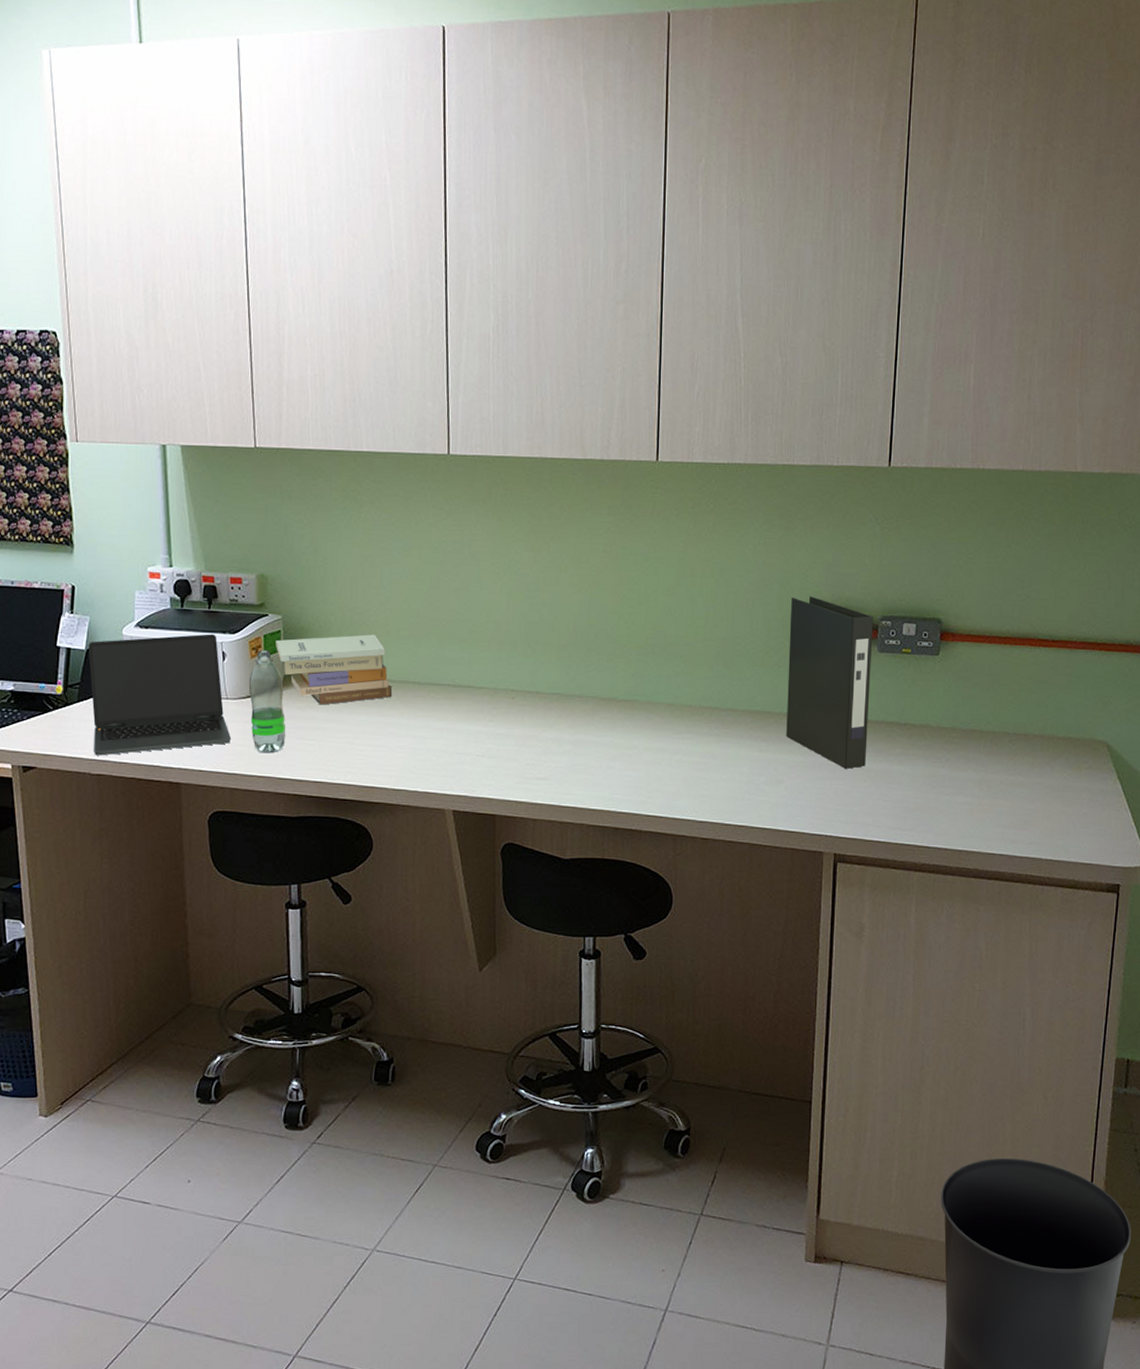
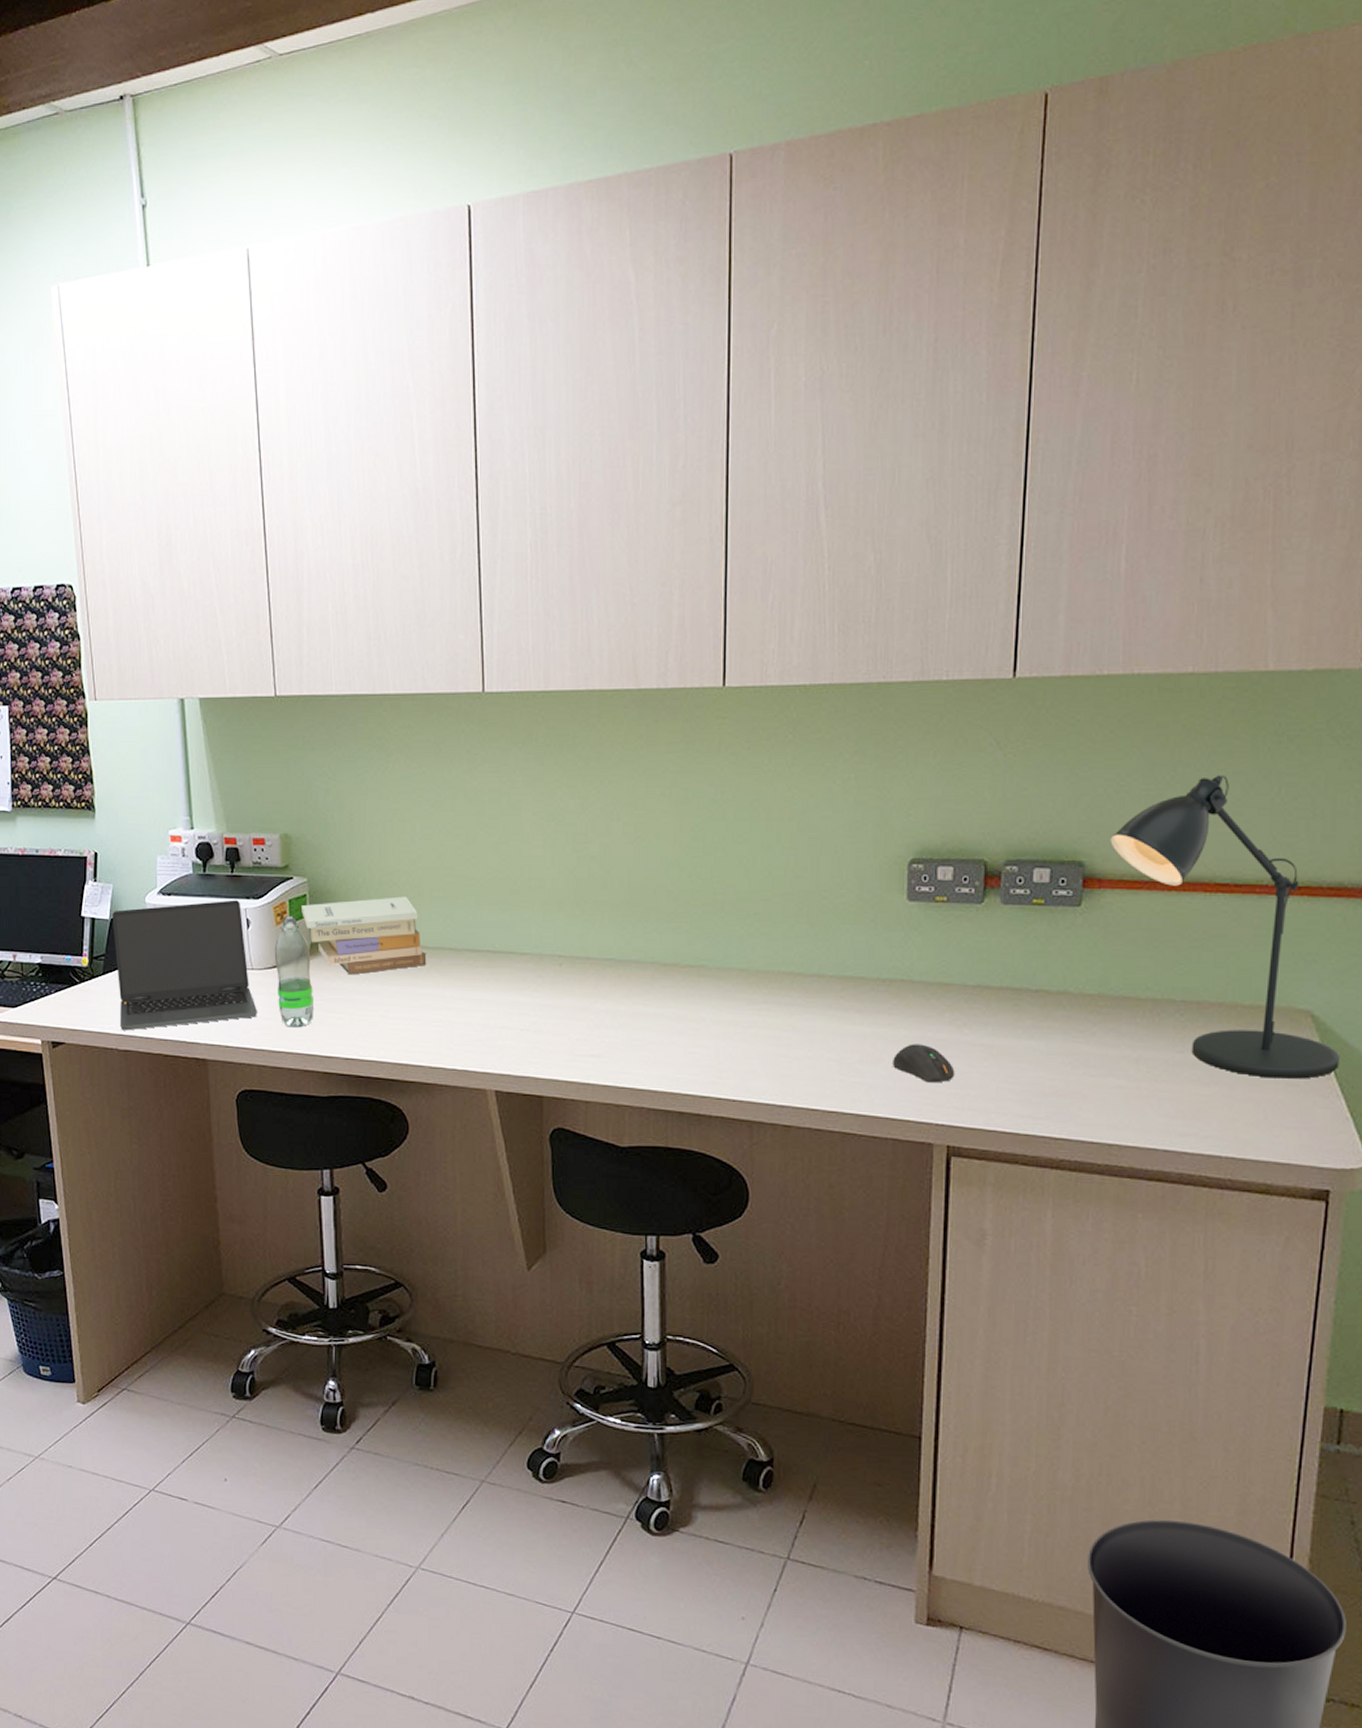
binder: present [786,596,874,769] -> none [885,838,995,1045]
computer mouse: none [792,768,841,801] -> present [893,1044,955,1083]
desk lamp: none [961,552,1127,796] -> present [1110,775,1339,1079]

